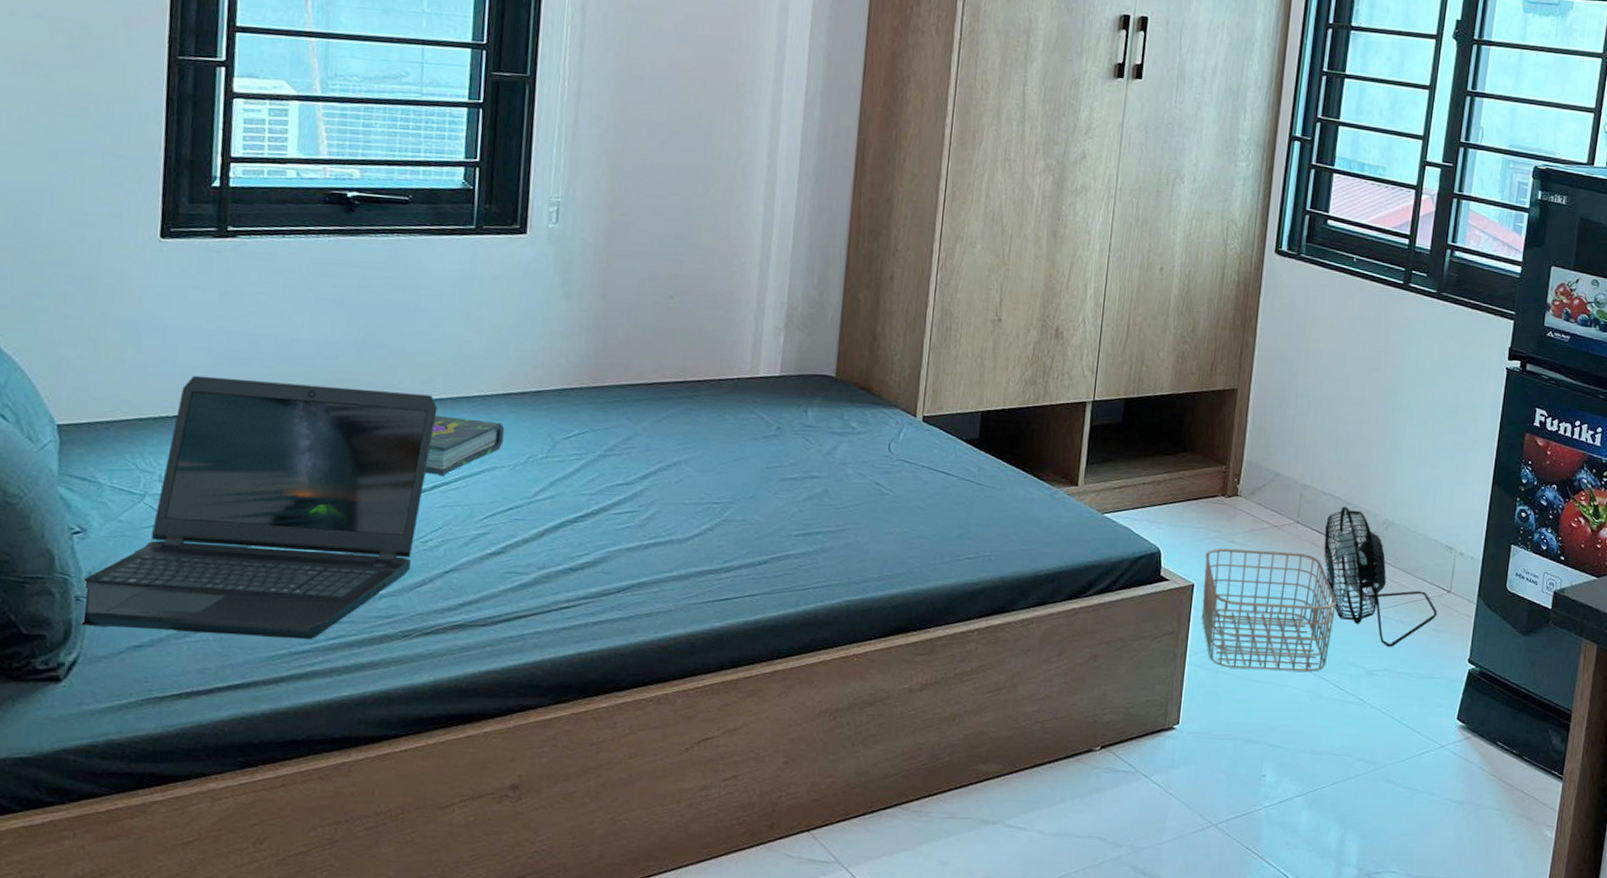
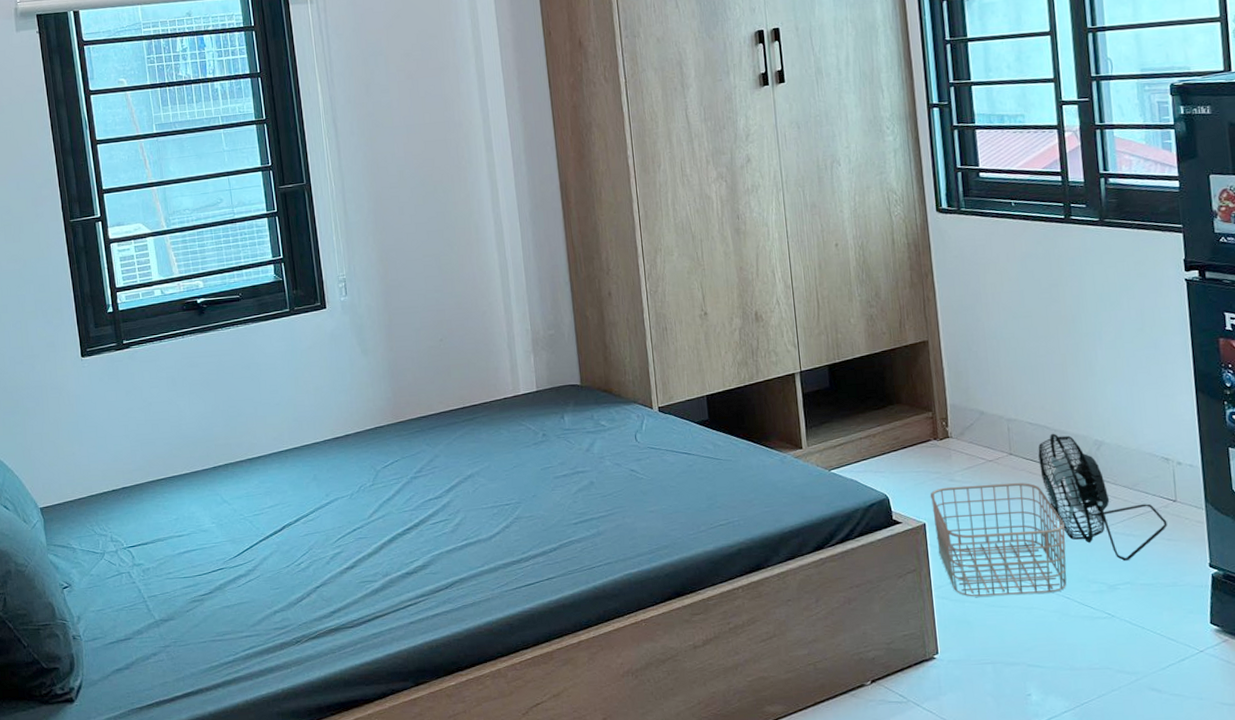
laptop computer: present [79,375,438,640] -> none [75,447,292,658]
book: present [425,415,505,475] -> none [287,461,340,511]

